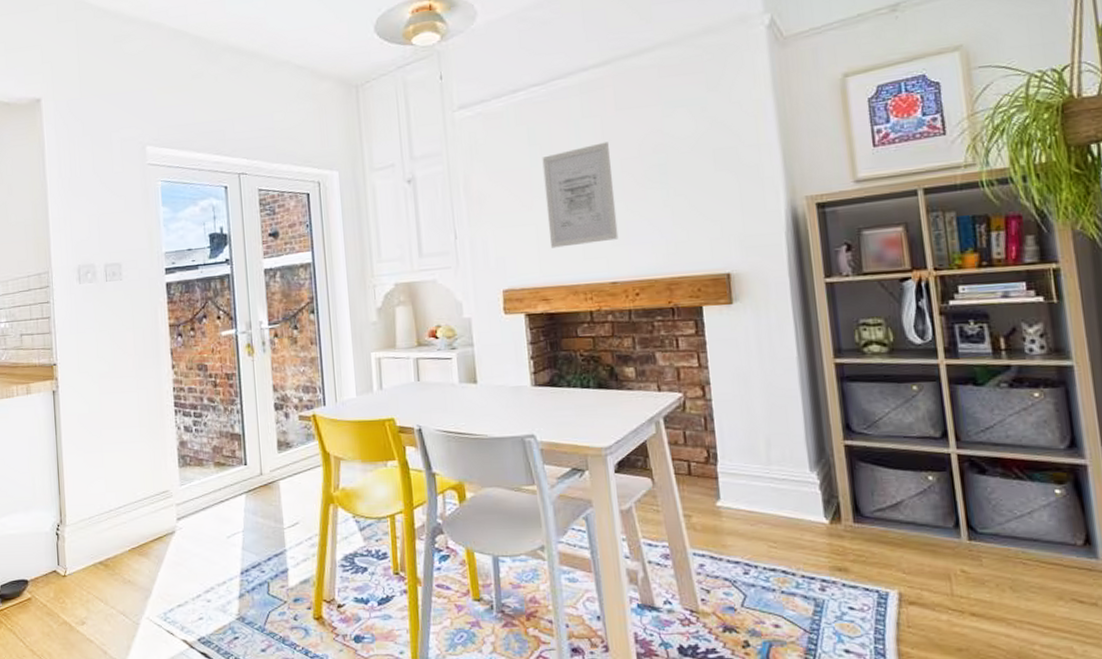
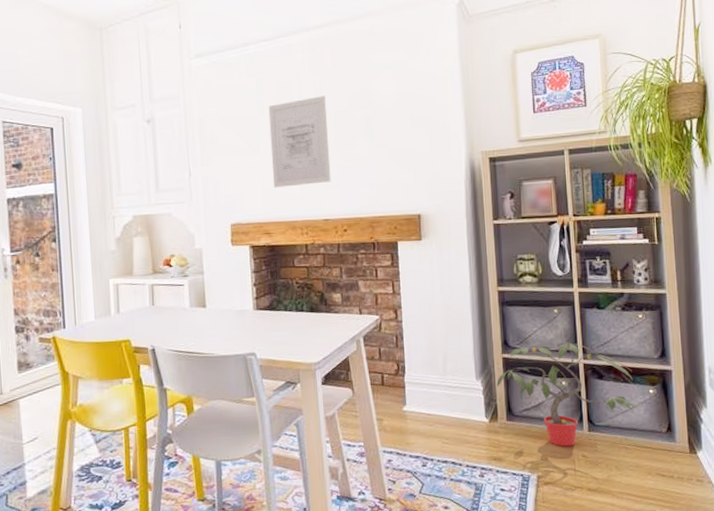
potted plant: none [837,426,1041,559] -> present [496,341,639,447]

